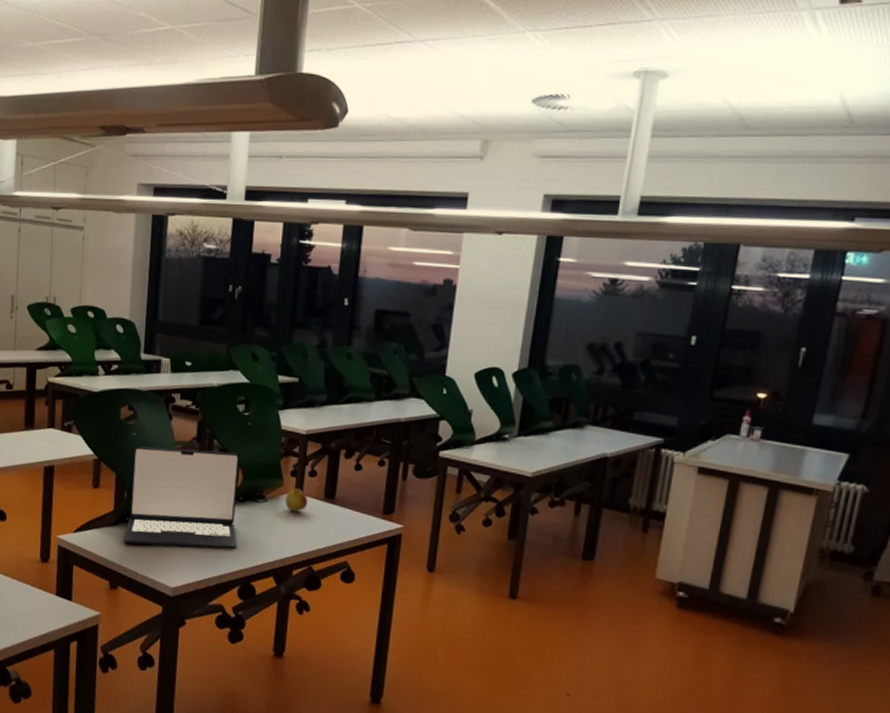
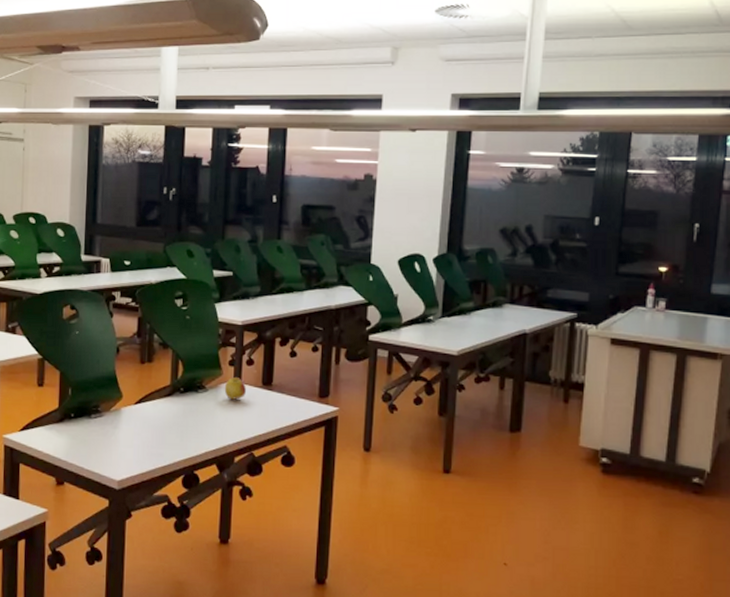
laptop: present [123,446,240,549] -> none [69,344,180,440]

